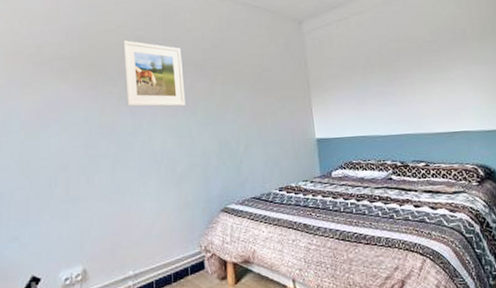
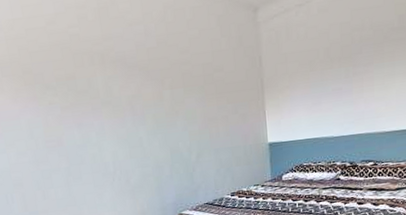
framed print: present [122,40,186,107] -> none [55,40,134,118]

